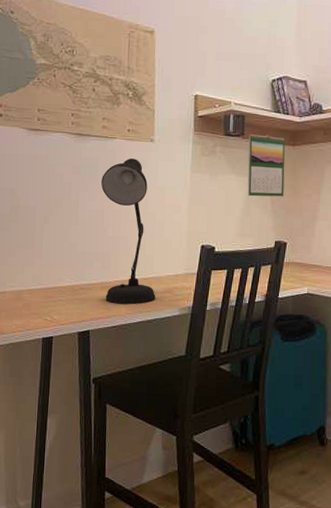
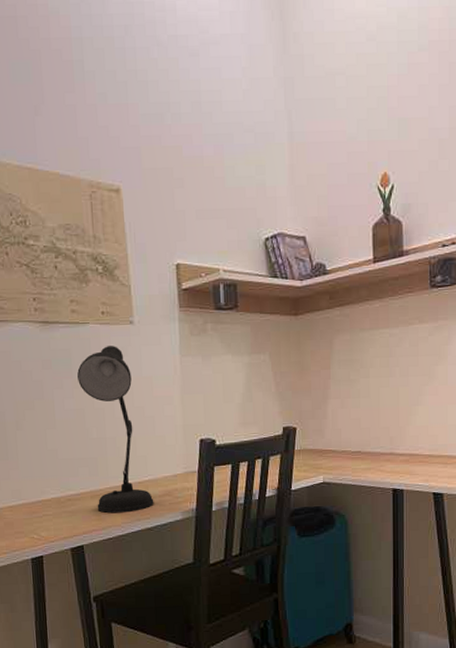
calendar: present [247,134,285,197] -> none [243,305,289,379]

